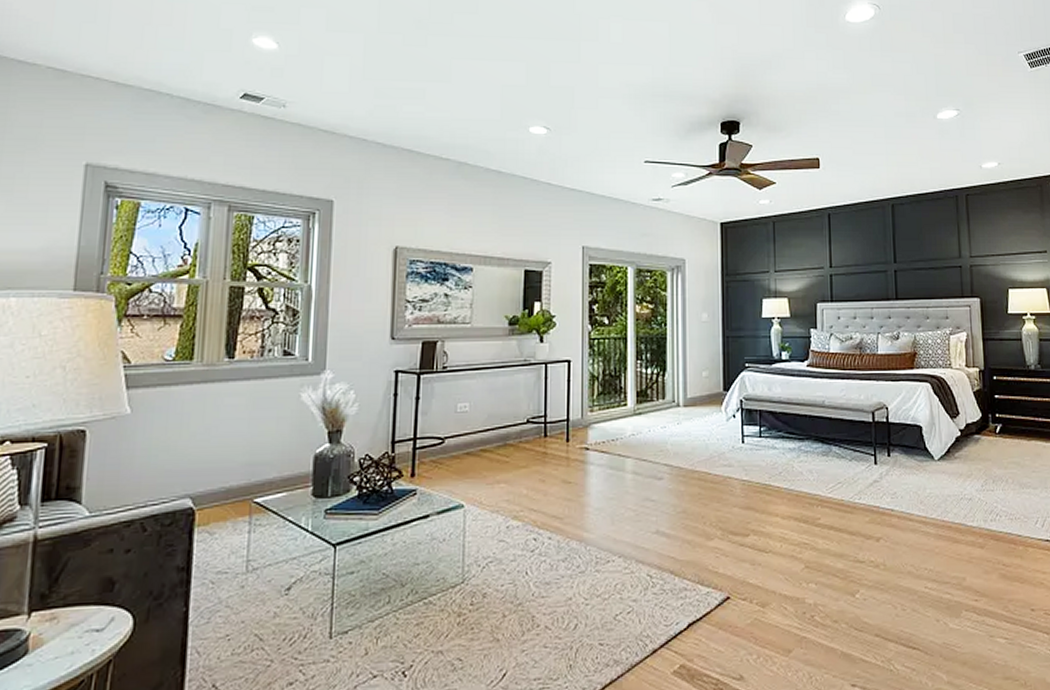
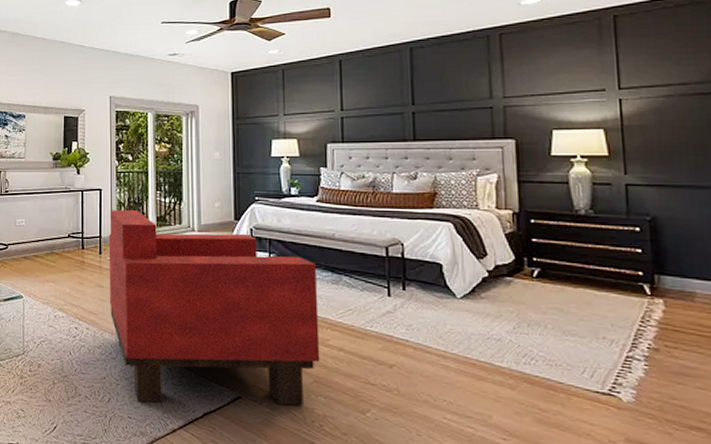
armchair: none [577,383,811,623] -> present [108,209,320,406]

